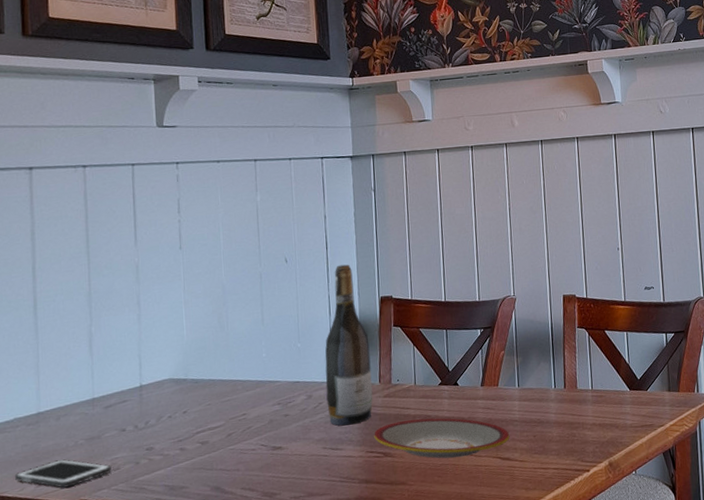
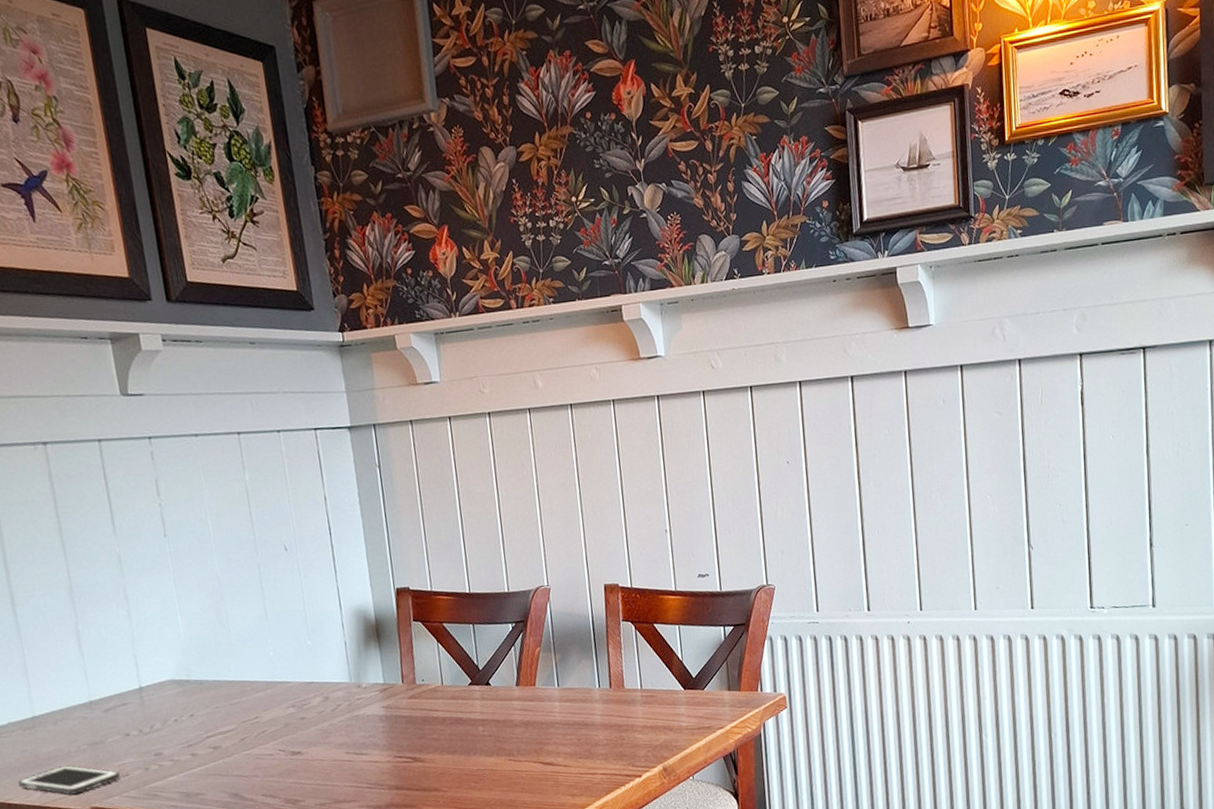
wine bottle: present [325,264,373,426] -> none [338,552,397,730]
plate: present [374,418,510,459] -> none [401,720,552,764]

